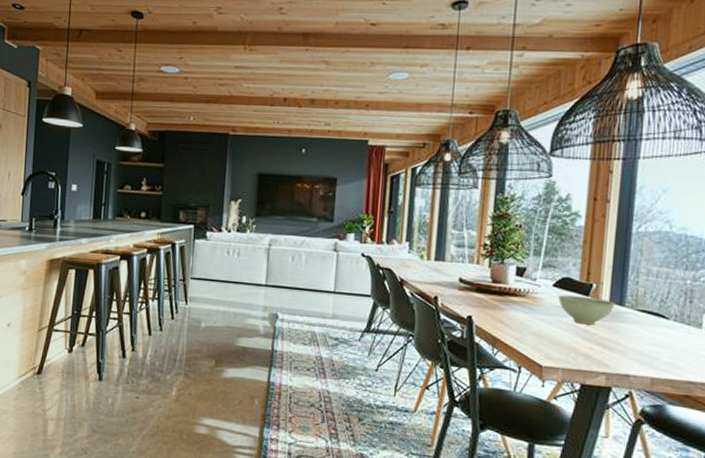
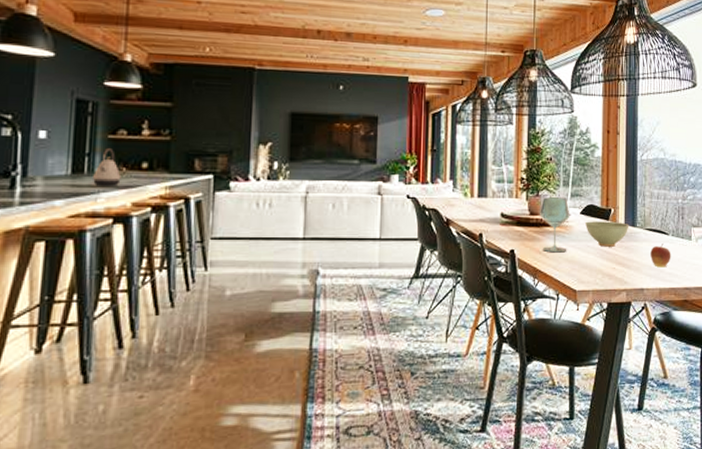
kettle: none [107,200,127,231] -> present [93,148,121,186]
wine glass: none [504,265,540,325] -> present [540,197,570,253]
fruit: none [641,328,671,355] -> present [650,244,671,268]

